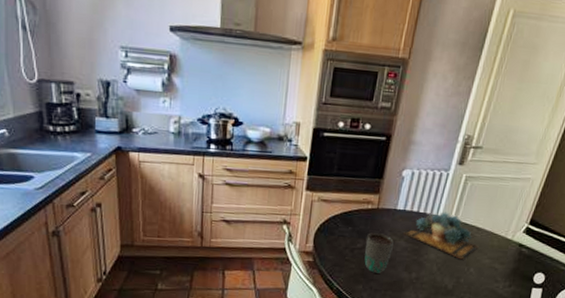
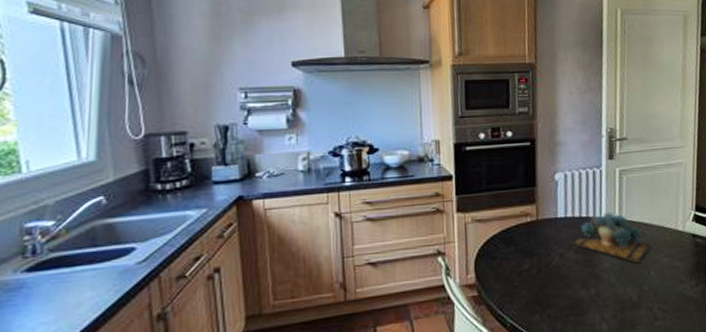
mug: present [364,233,394,273] -> none [531,248,563,297]

